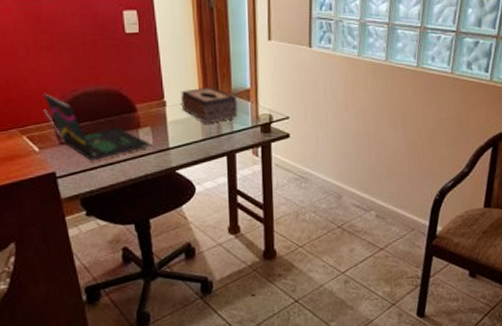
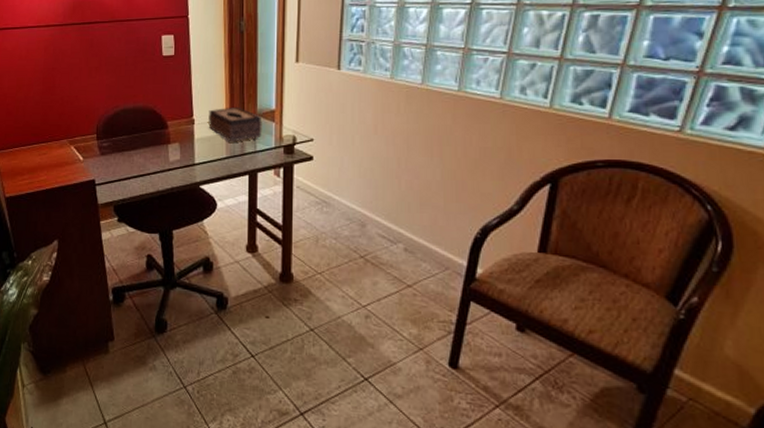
laptop: present [43,93,151,161] -> none [89,109,179,172]

